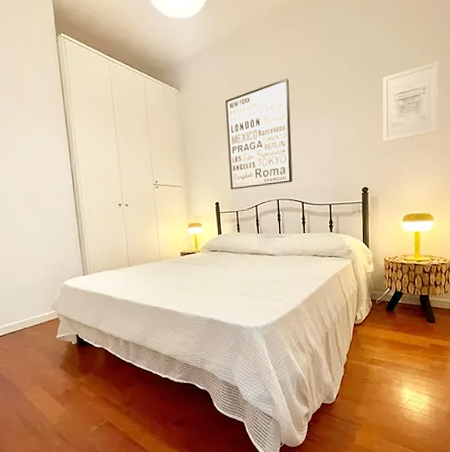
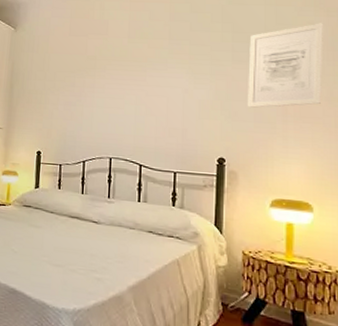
wall art: present [225,78,293,190] -> none [56,26,137,141]

